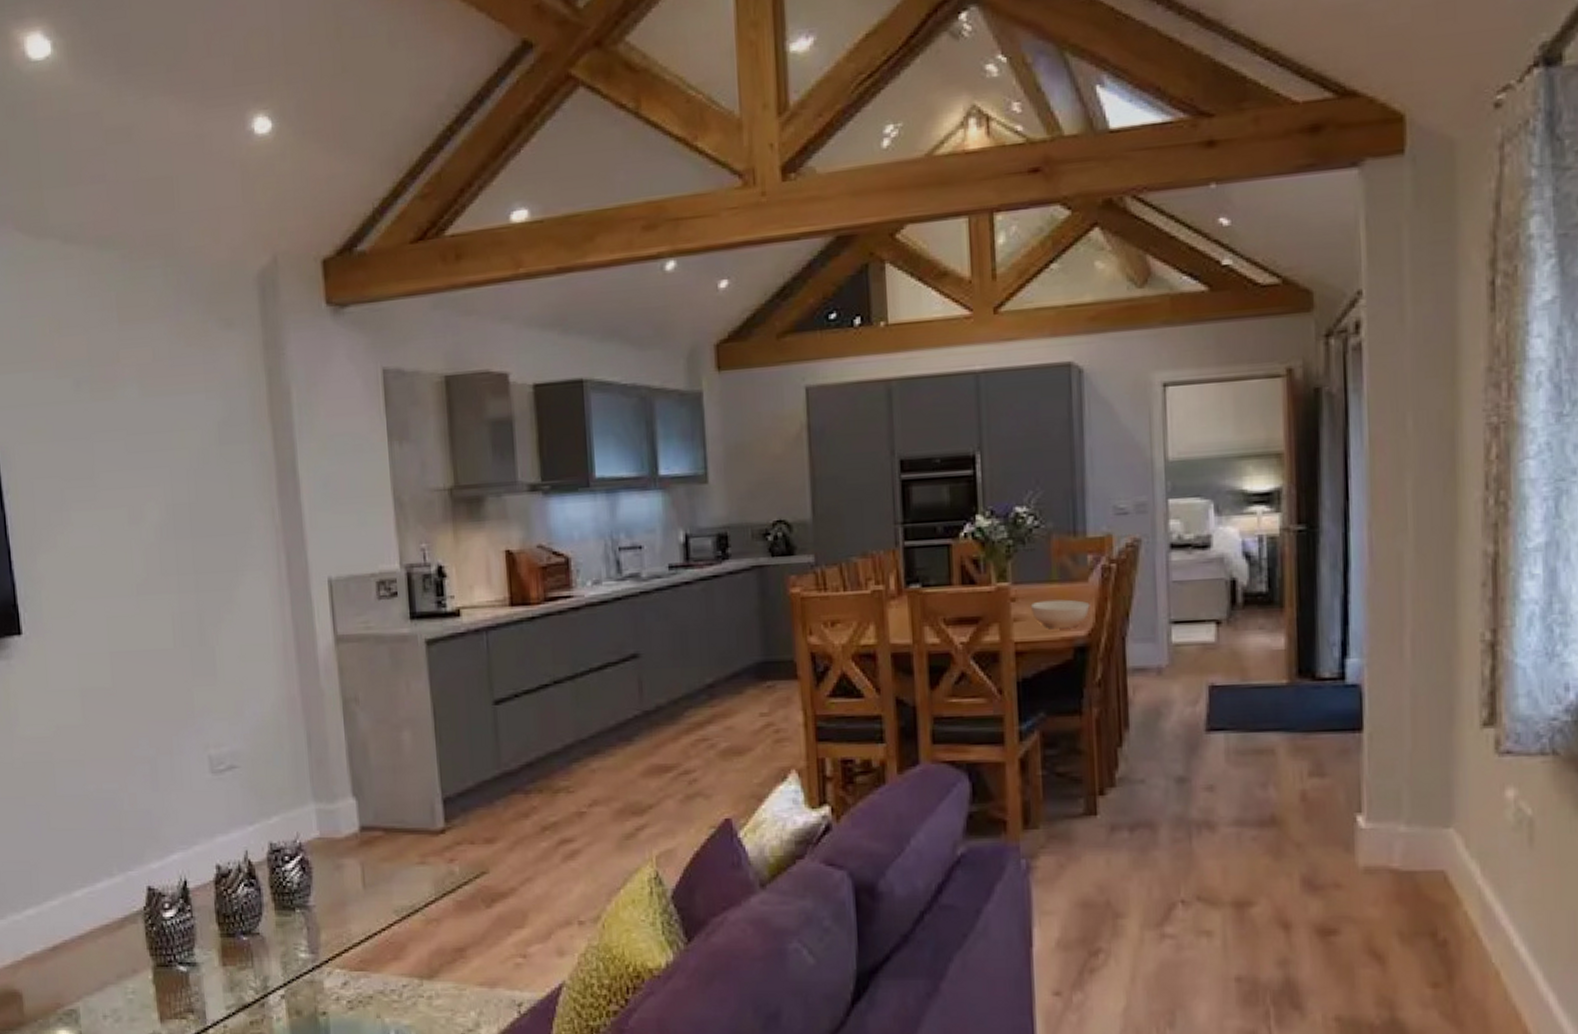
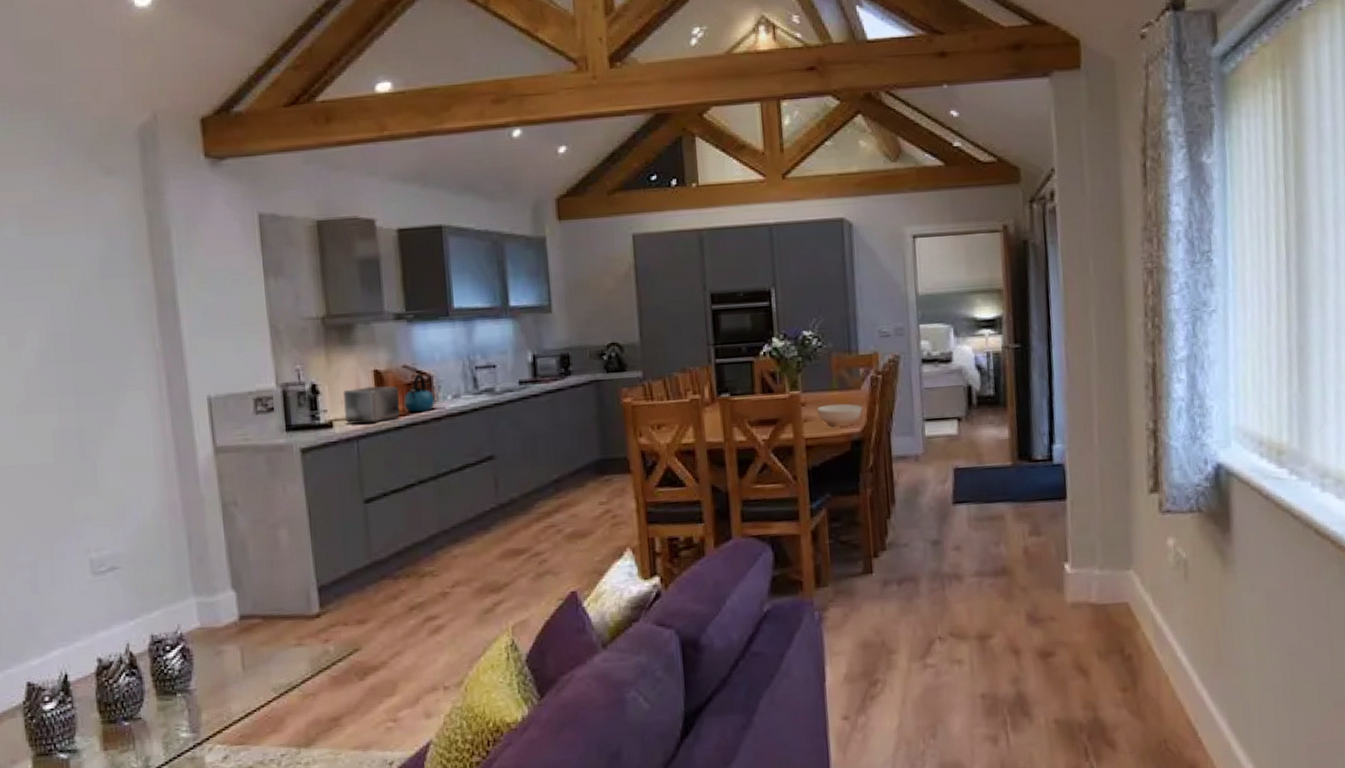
toaster: none [471,569,534,613] -> present [343,386,400,424]
kettle: none [538,556,573,601] -> present [403,374,435,413]

